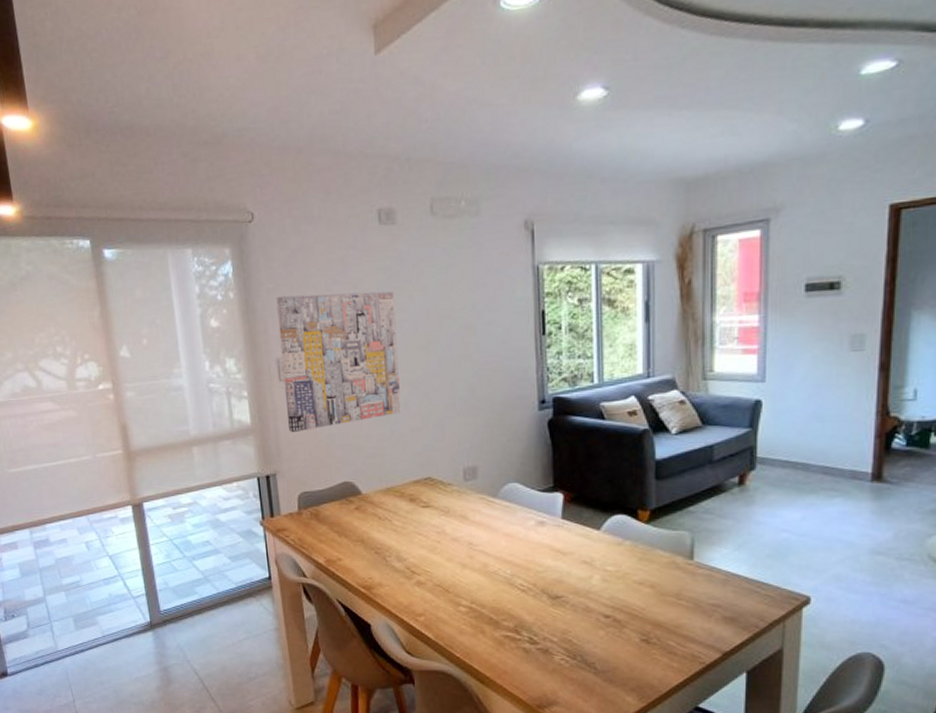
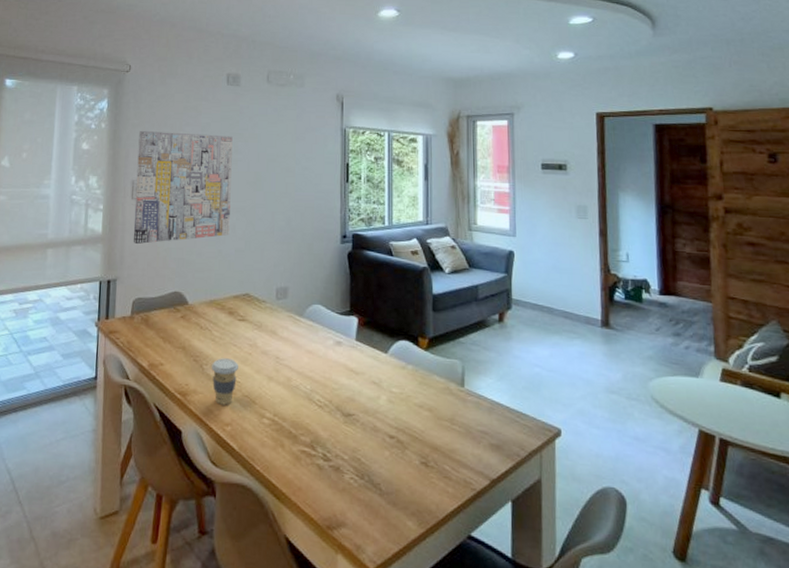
coffee cup: none [396,548,427,596] -> present [212,358,238,405]

